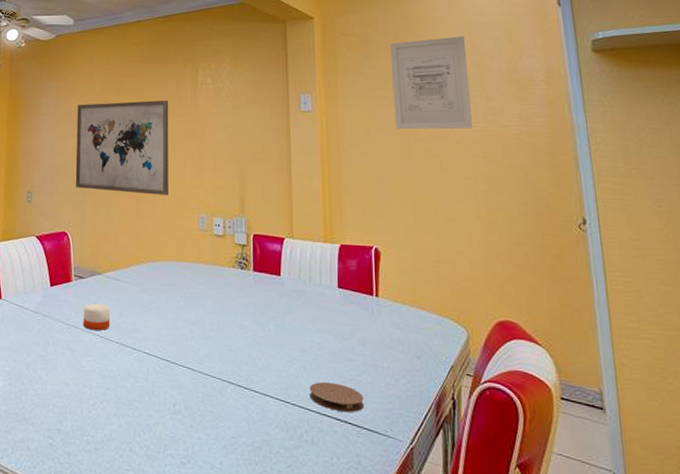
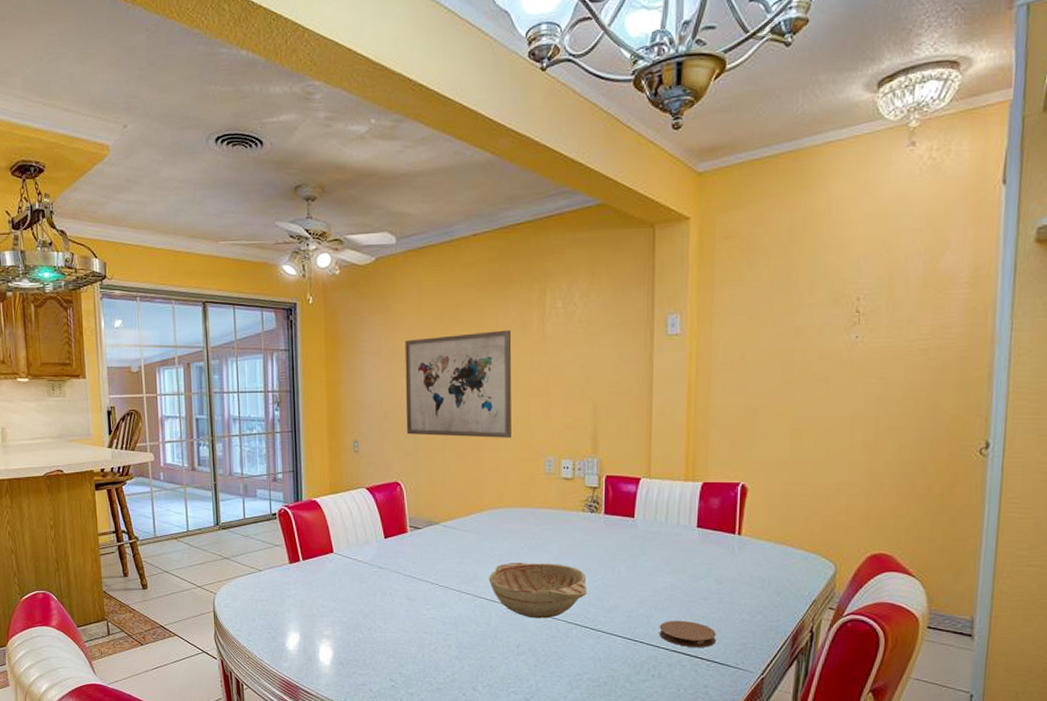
candle: present [83,303,111,330] -> none [420,553,450,579]
decorative bowl: none [147,315,239,376] -> present [489,562,587,619]
wall art: present [389,36,472,130] -> none [778,232,876,351]

